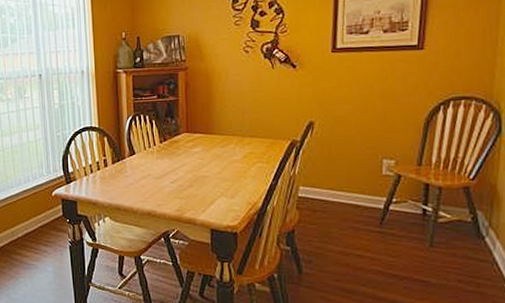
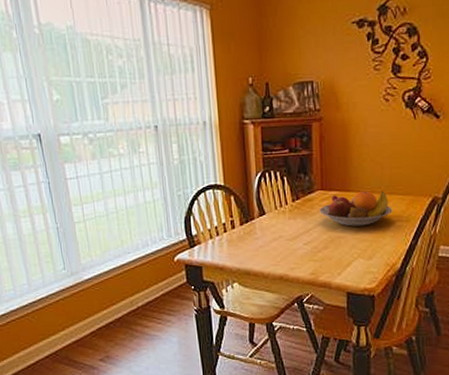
fruit bowl: none [184,134,253,167] -> present [319,191,393,227]

